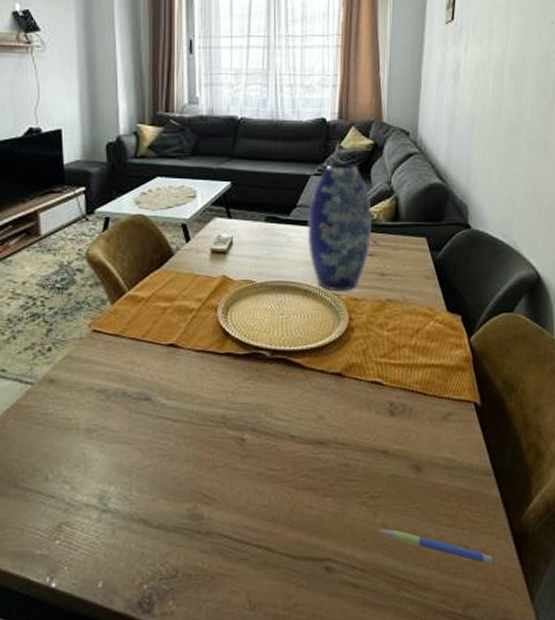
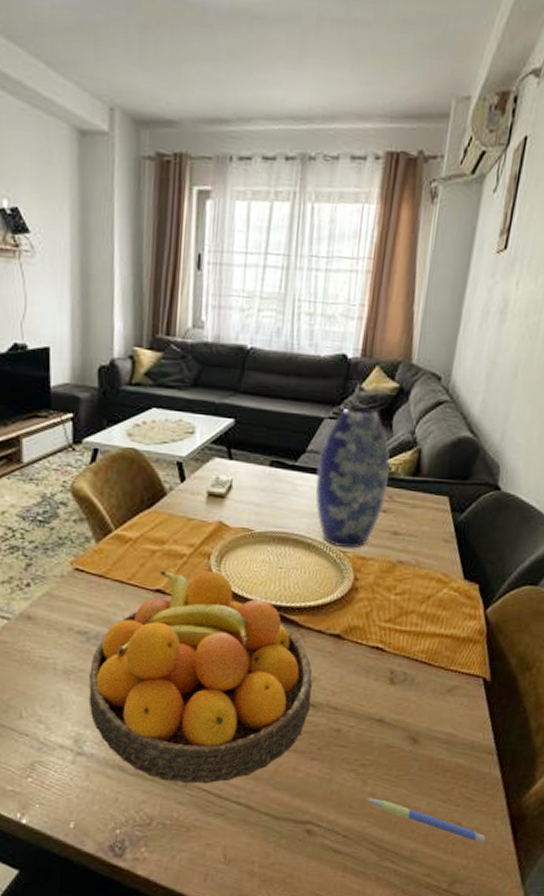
fruit bowl: none [111,322,320,532] -> present [88,570,312,784]

